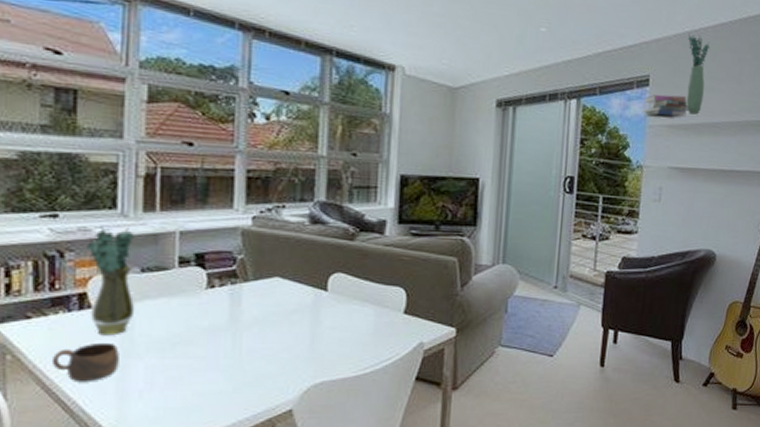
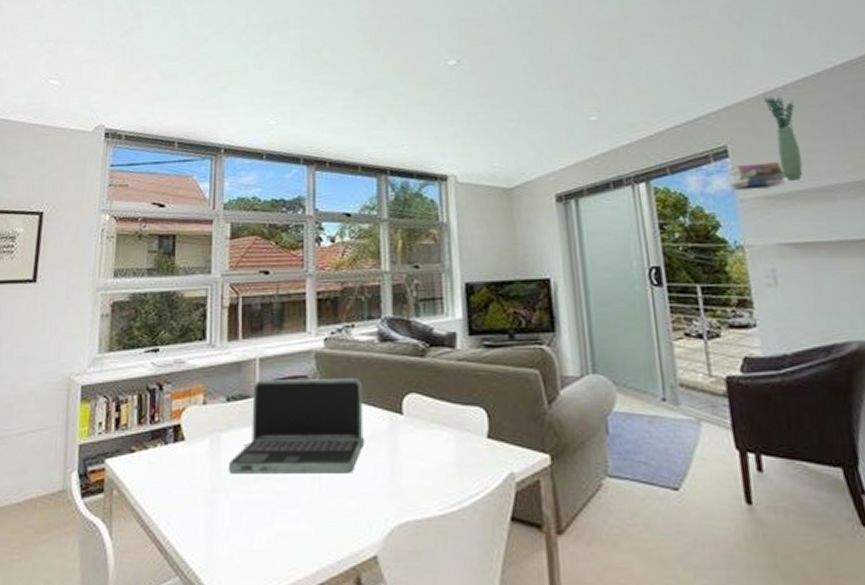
cup: present [53,342,119,381] -> none [151,476,208,518]
vase: present [86,225,135,336] -> none [181,357,222,469]
laptop: none [143,253,290,341] -> present [229,378,365,474]

